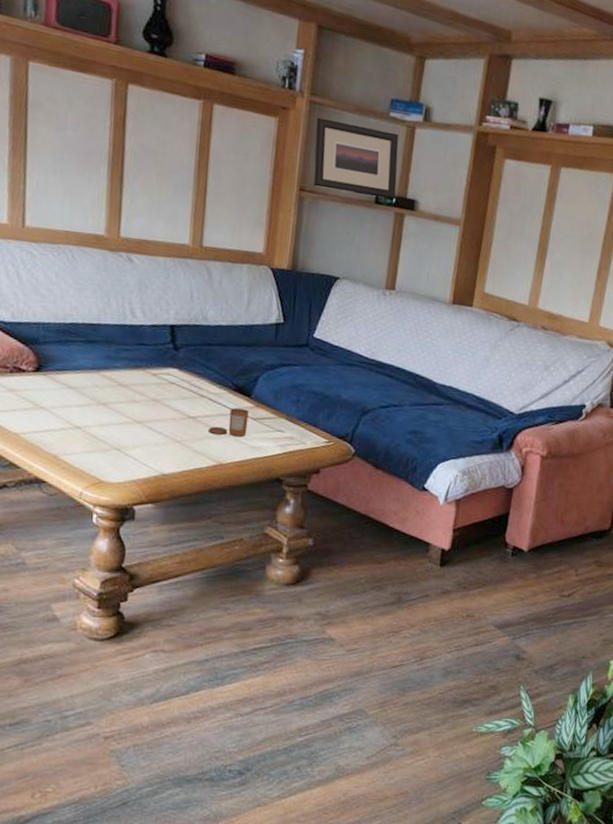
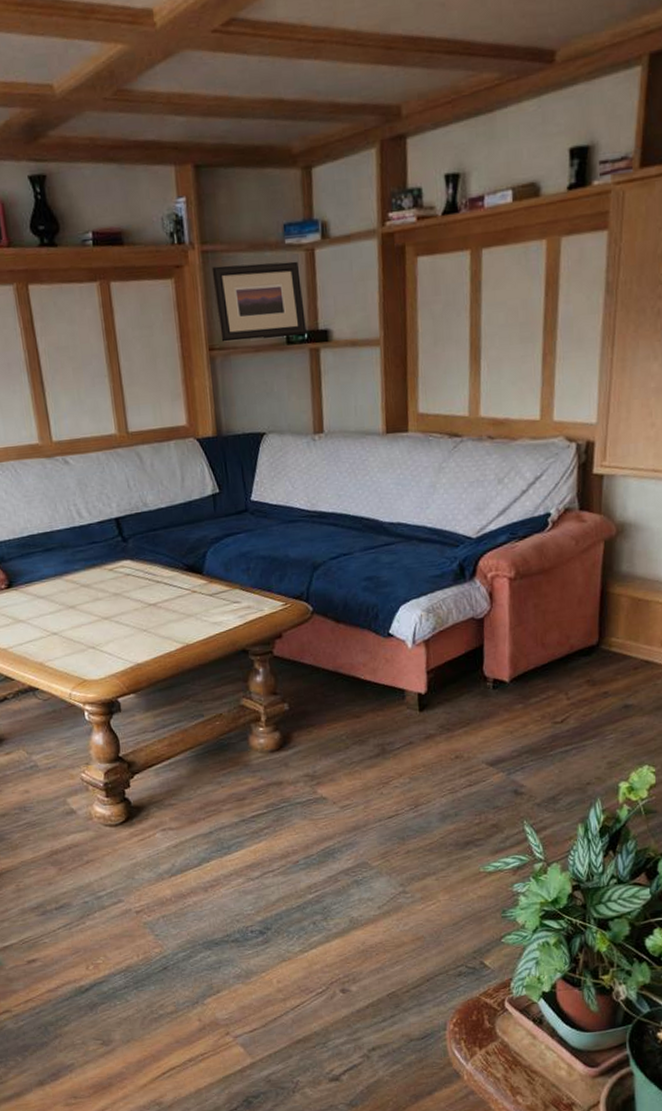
candle: present [209,408,249,437] -> none [170,587,206,617]

